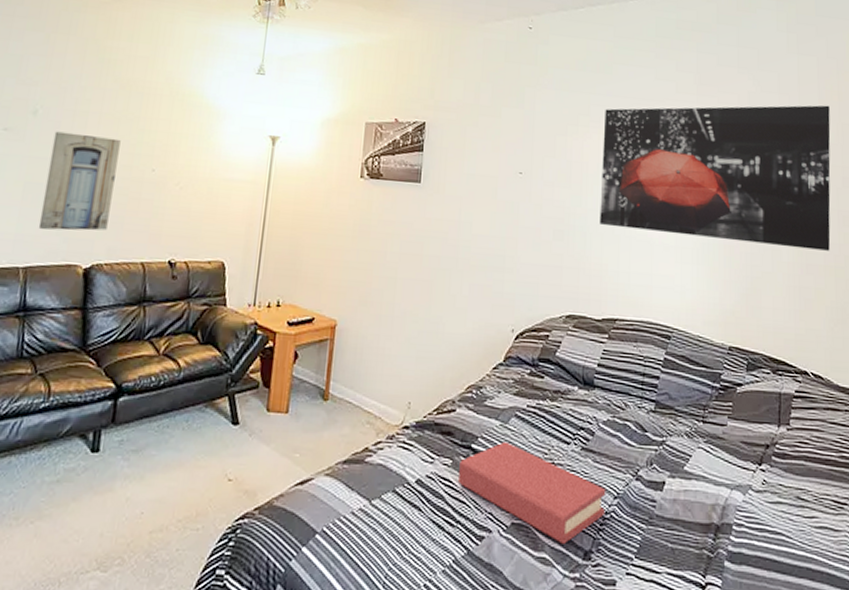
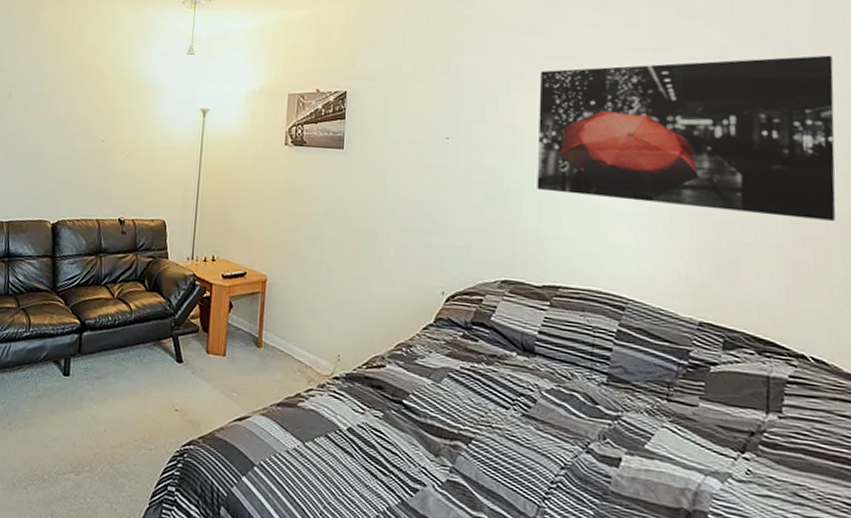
wall art: present [38,131,121,231] -> none [16,110,76,192]
hardback book: present [459,441,606,544] -> none [390,400,551,507]

